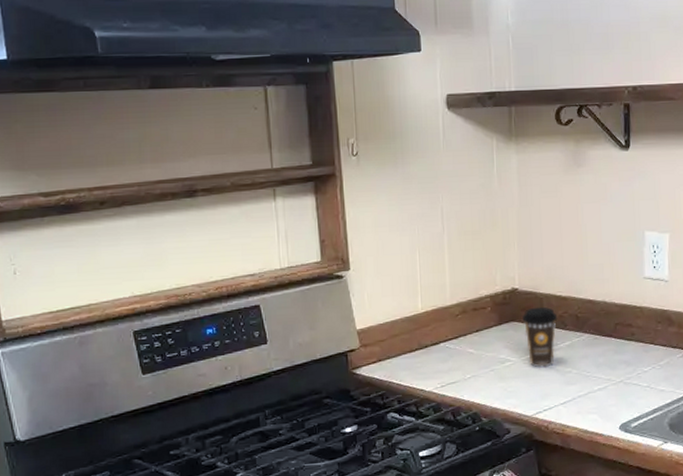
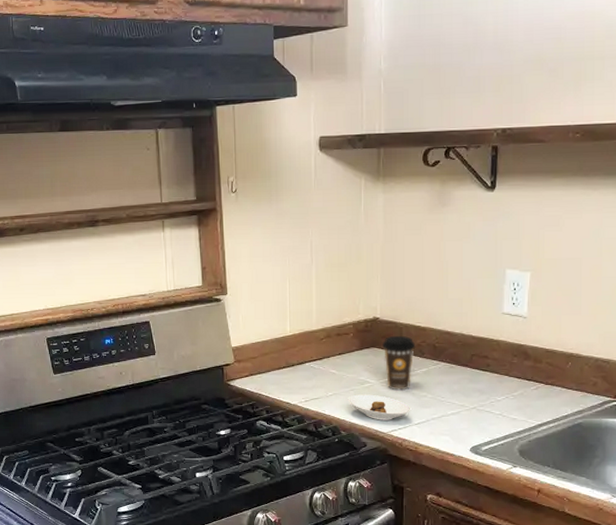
saucer: none [487,374,556,403] -> present [348,394,411,420]

